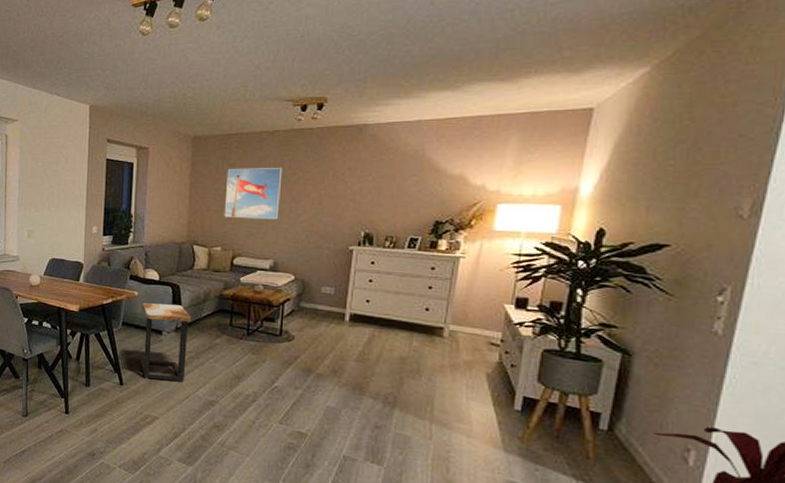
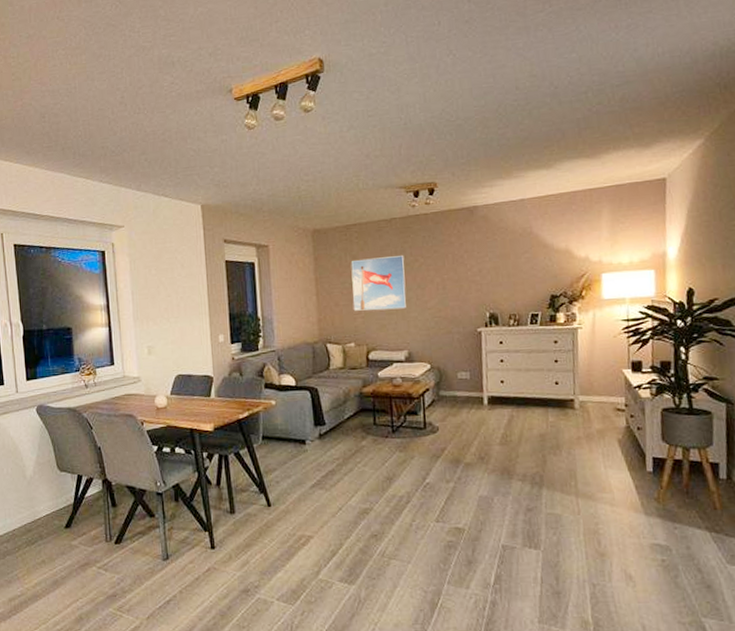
side table: present [140,303,192,383] -> none [280,409,335,495]

